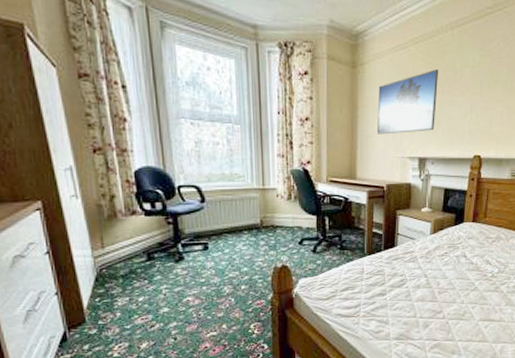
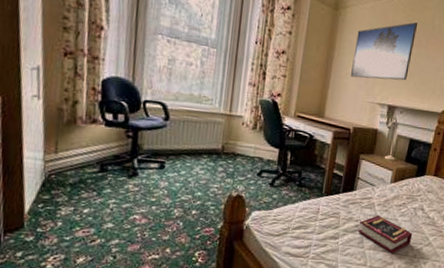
book: none [404,267,458,302] -> present [357,215,413,253]

